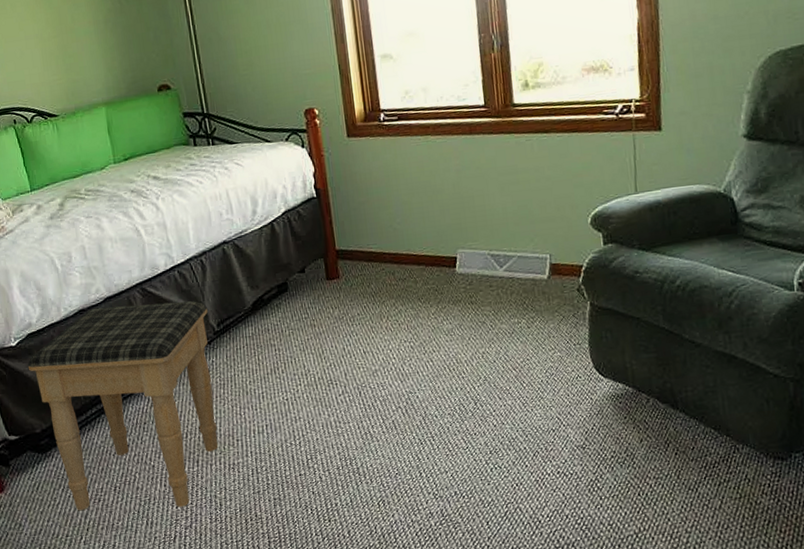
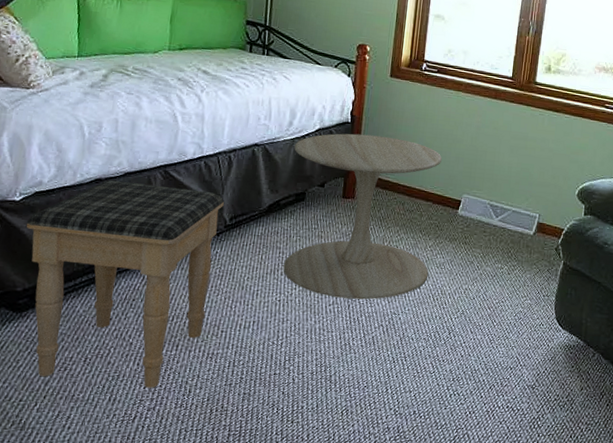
side table: none [264,203,439,387] -> present [283,133,442,300]

